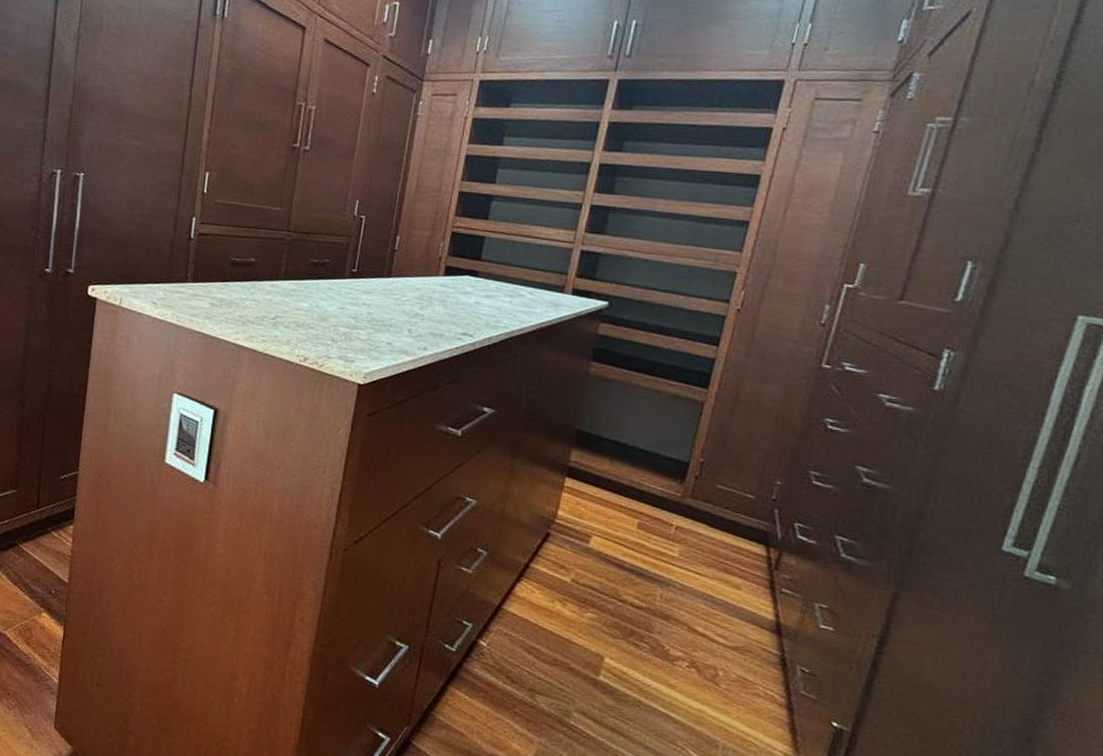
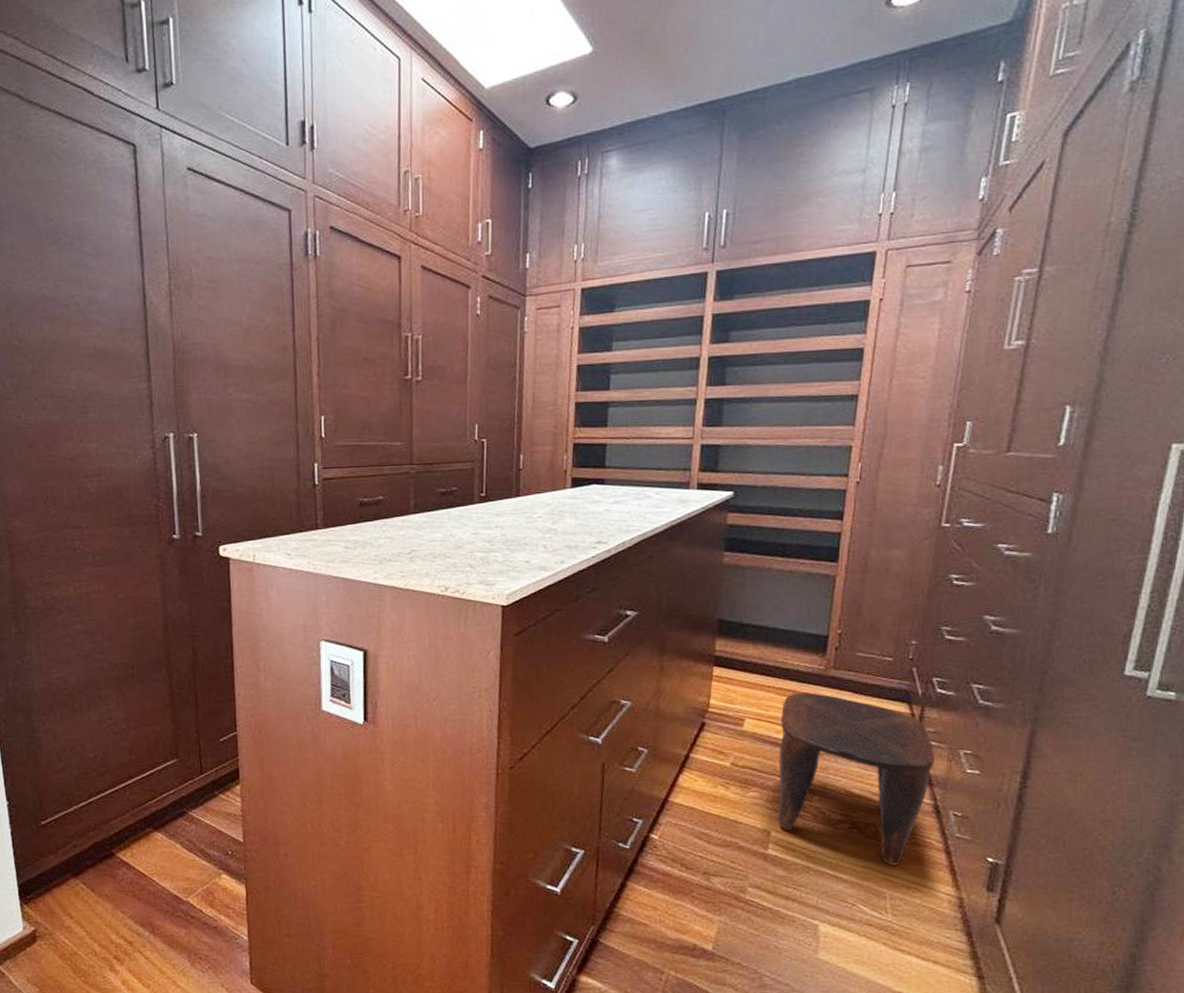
stool: none [613,516,788,715] -> present [777,692,935,866]

